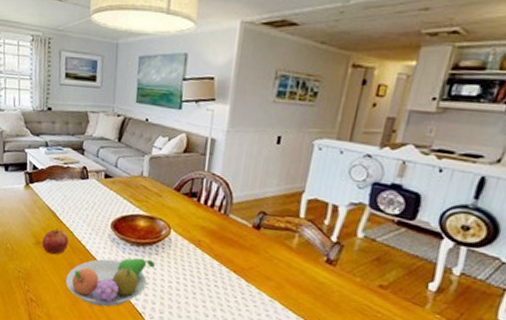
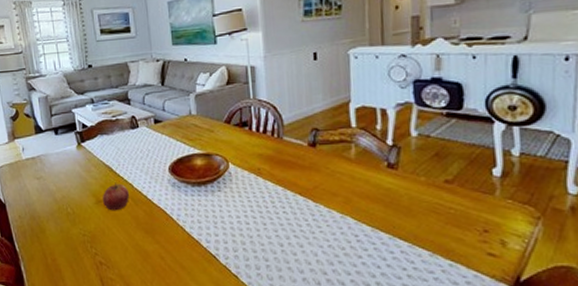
fruit bowl: present [66,257,156,307] -> none [133,197,221,256]

